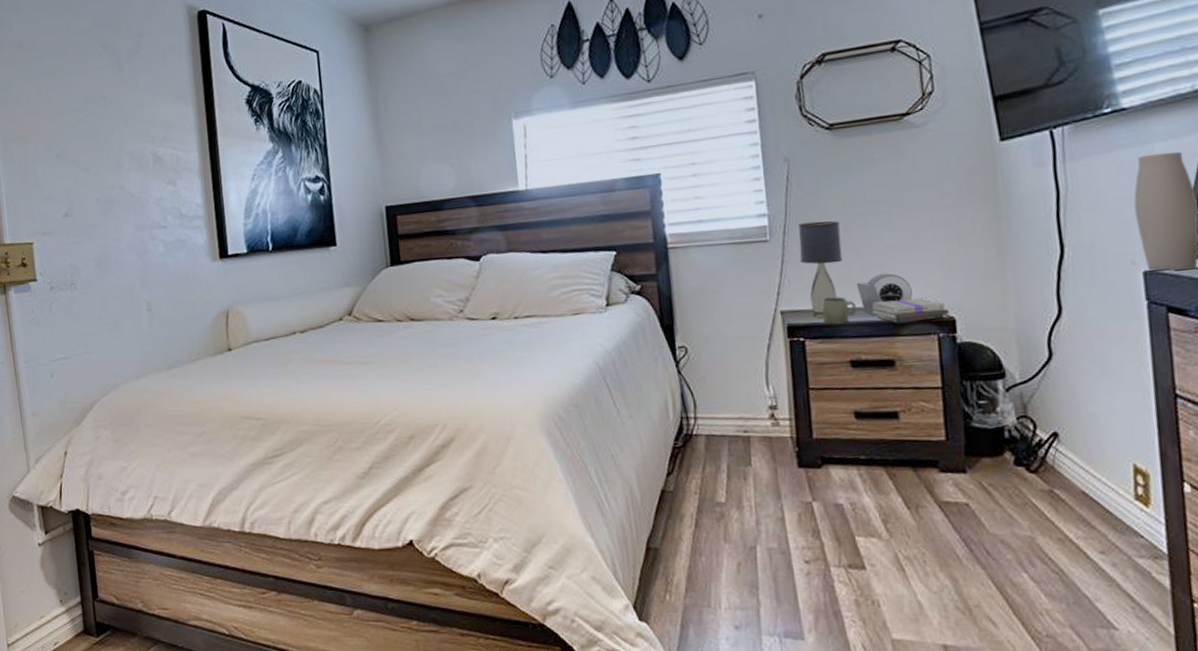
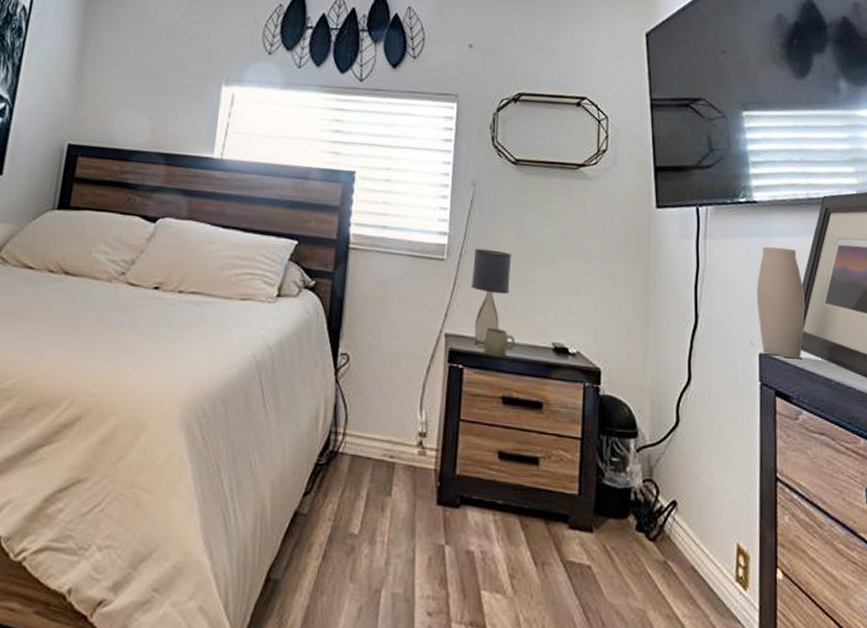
alarm clock: present [856,272,913,316] -> none [518,312,566,355]
books: present [872,298,950,324] -> none [529,340,597,370]

